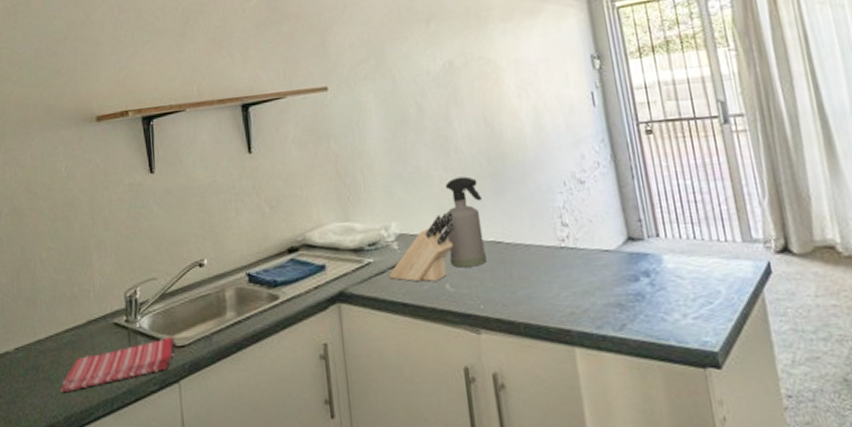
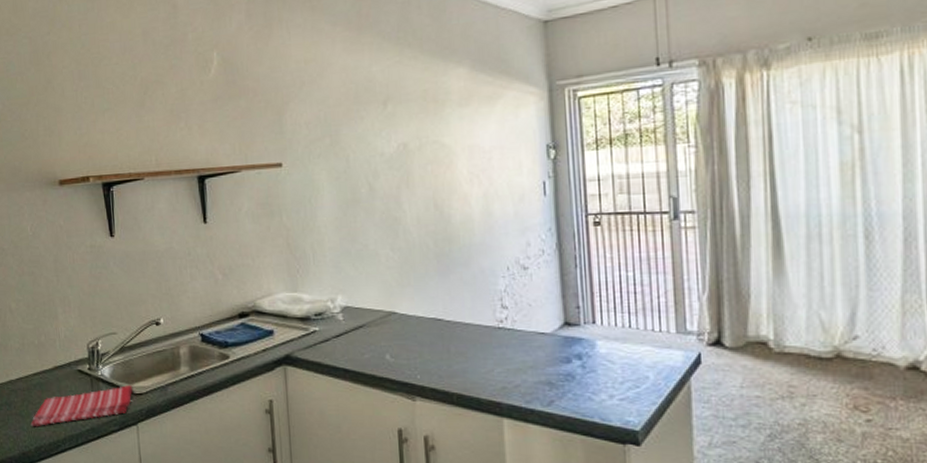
knife block: present [389,211,456,282] -> none [333,288,400,351]
spray bottle: present [445,176,487,268] -> none [390,256,427,341]

